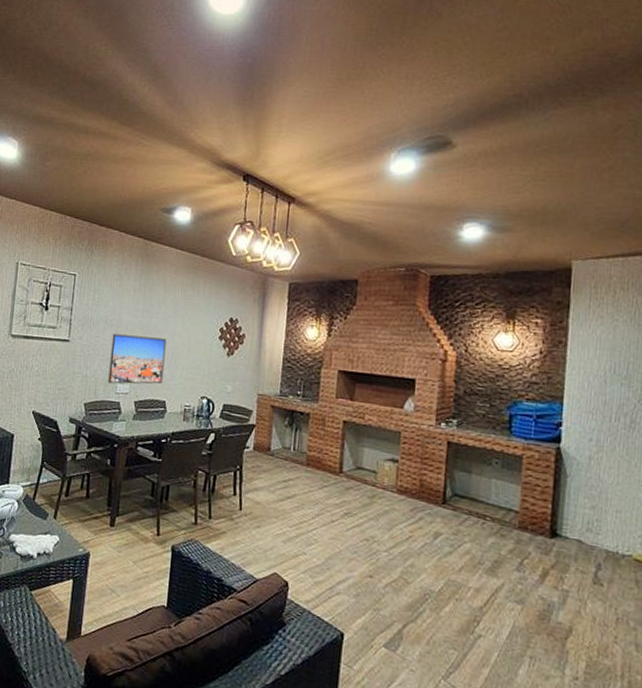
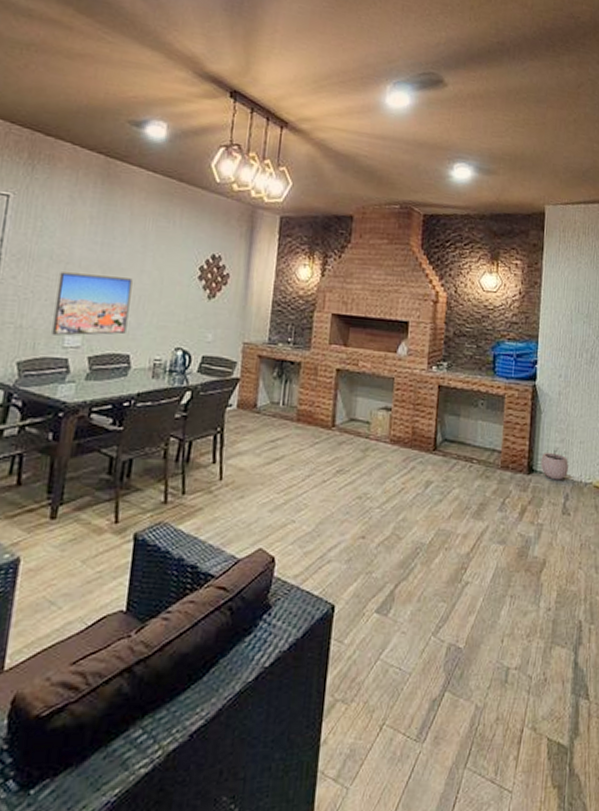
plant pot: none [566,514,601,549] -> present [541,448,568,480]

